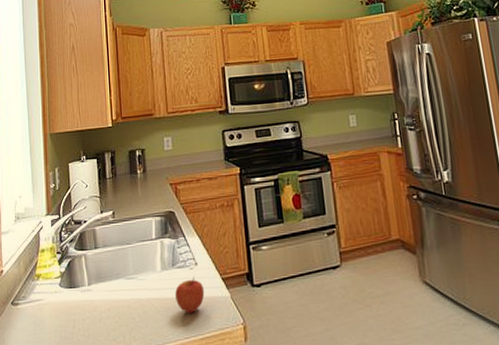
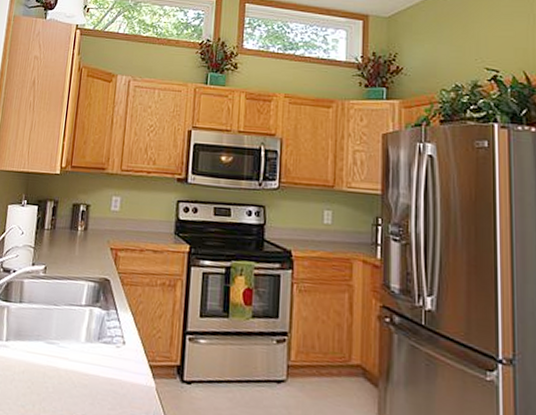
apple: present [175,277,205,314] -> none [95,357,128,397]

